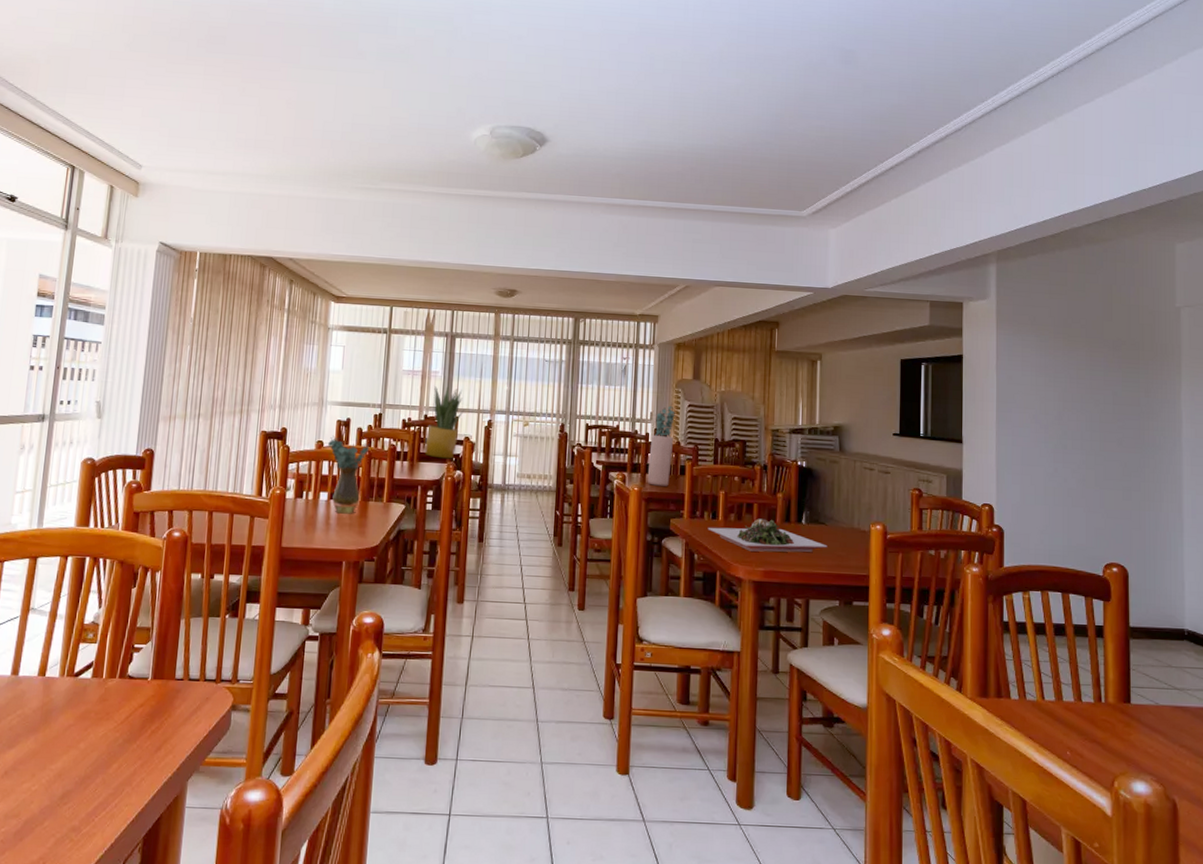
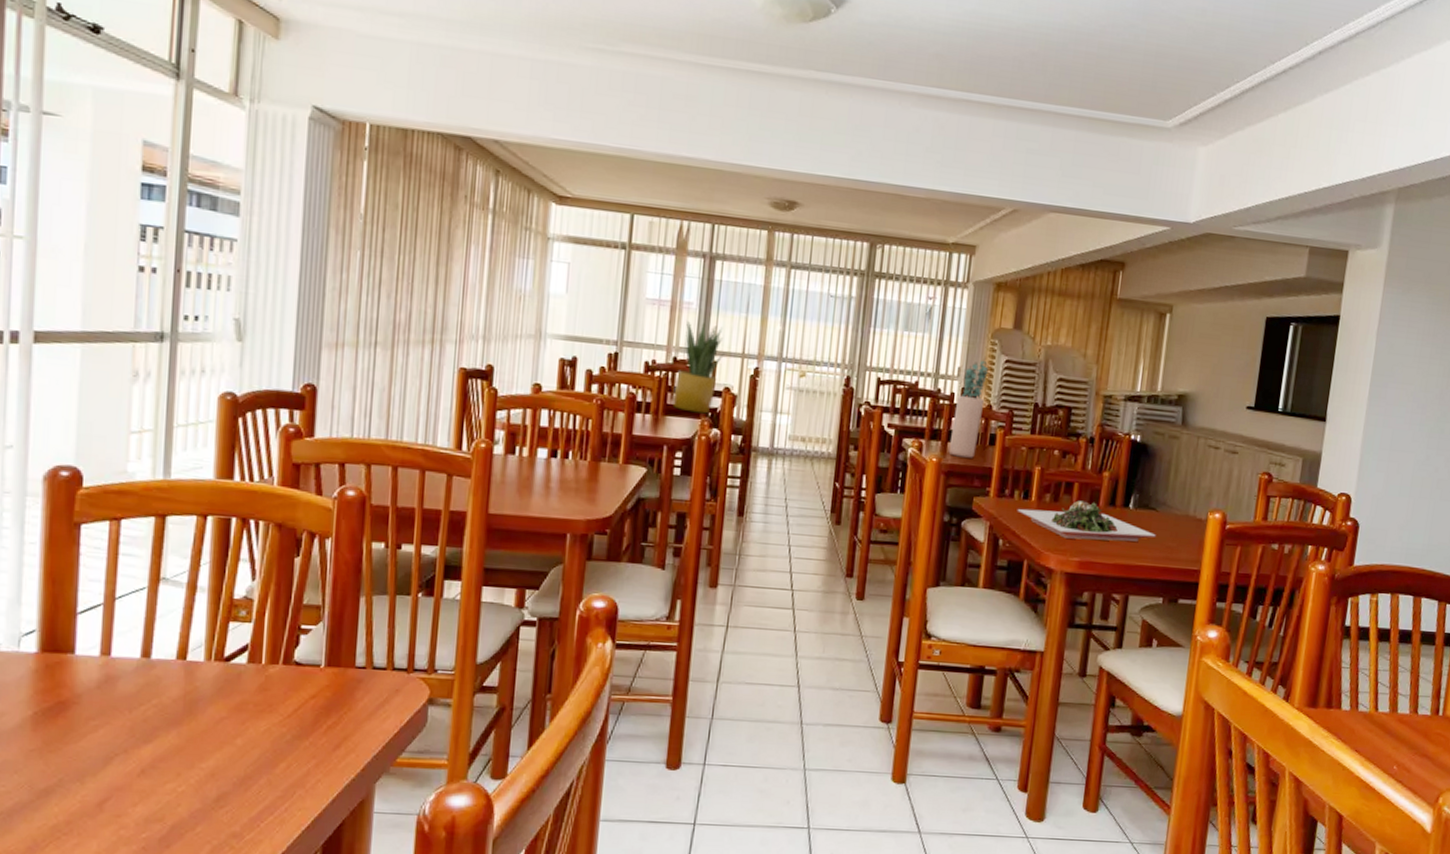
vase: present [328,435,370,514] -> none [548,377,603,477]

